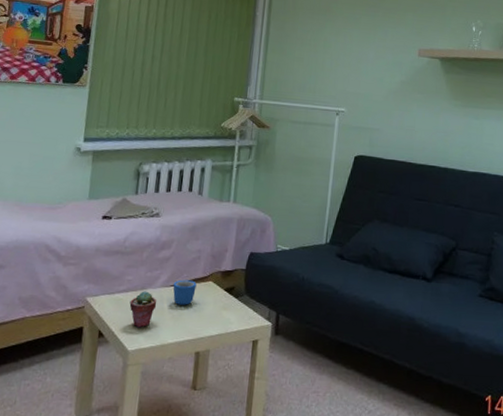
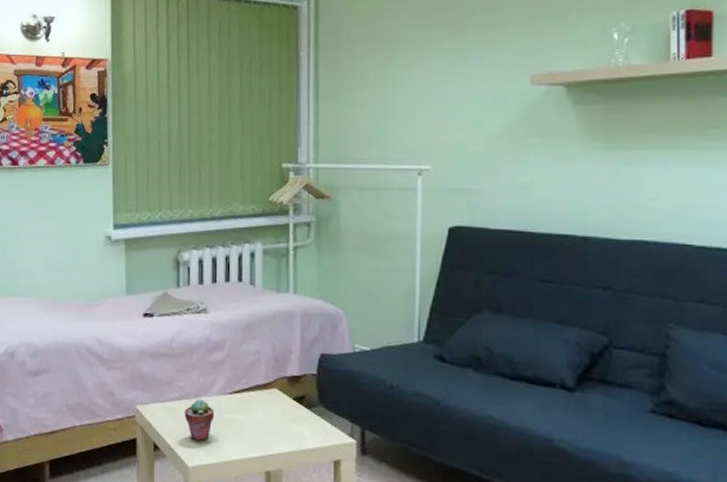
mug: present [173,279,197,305] -> none [231,386,259,417]

